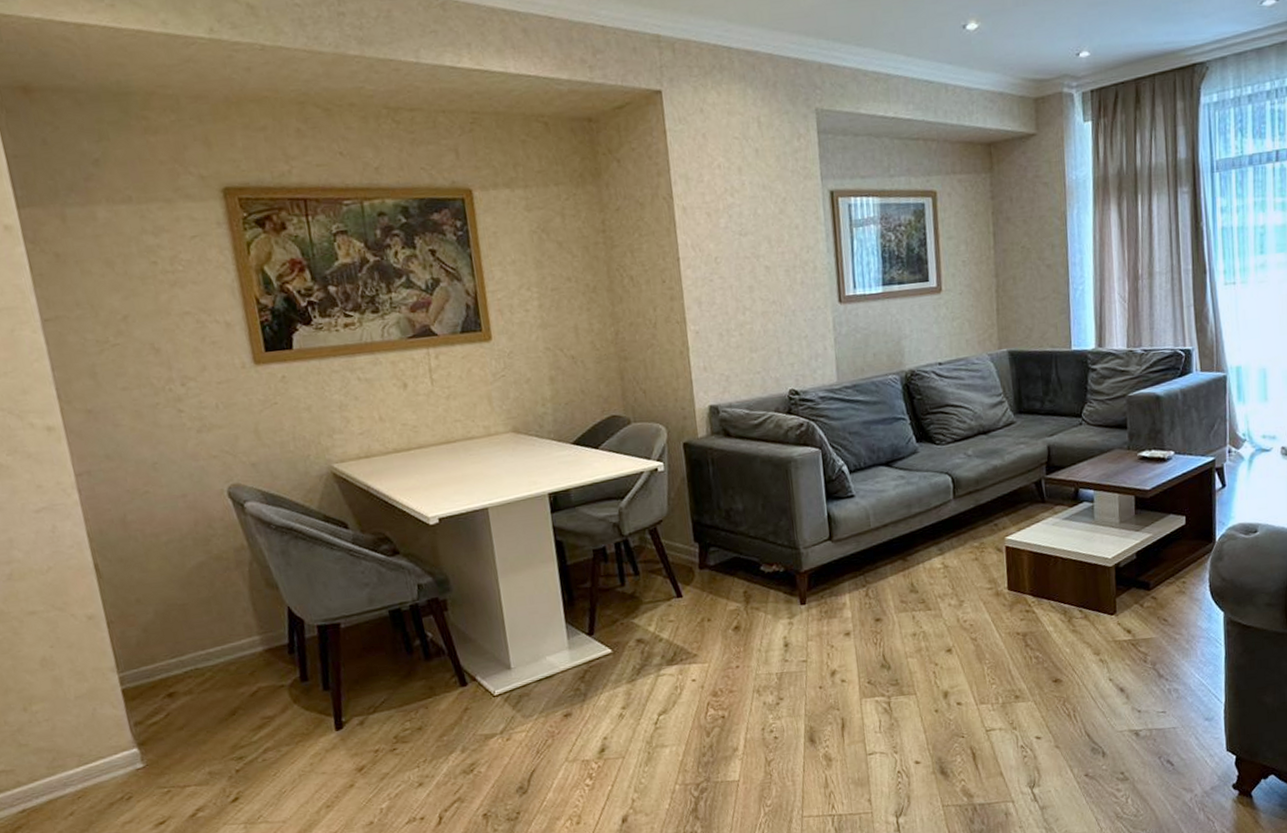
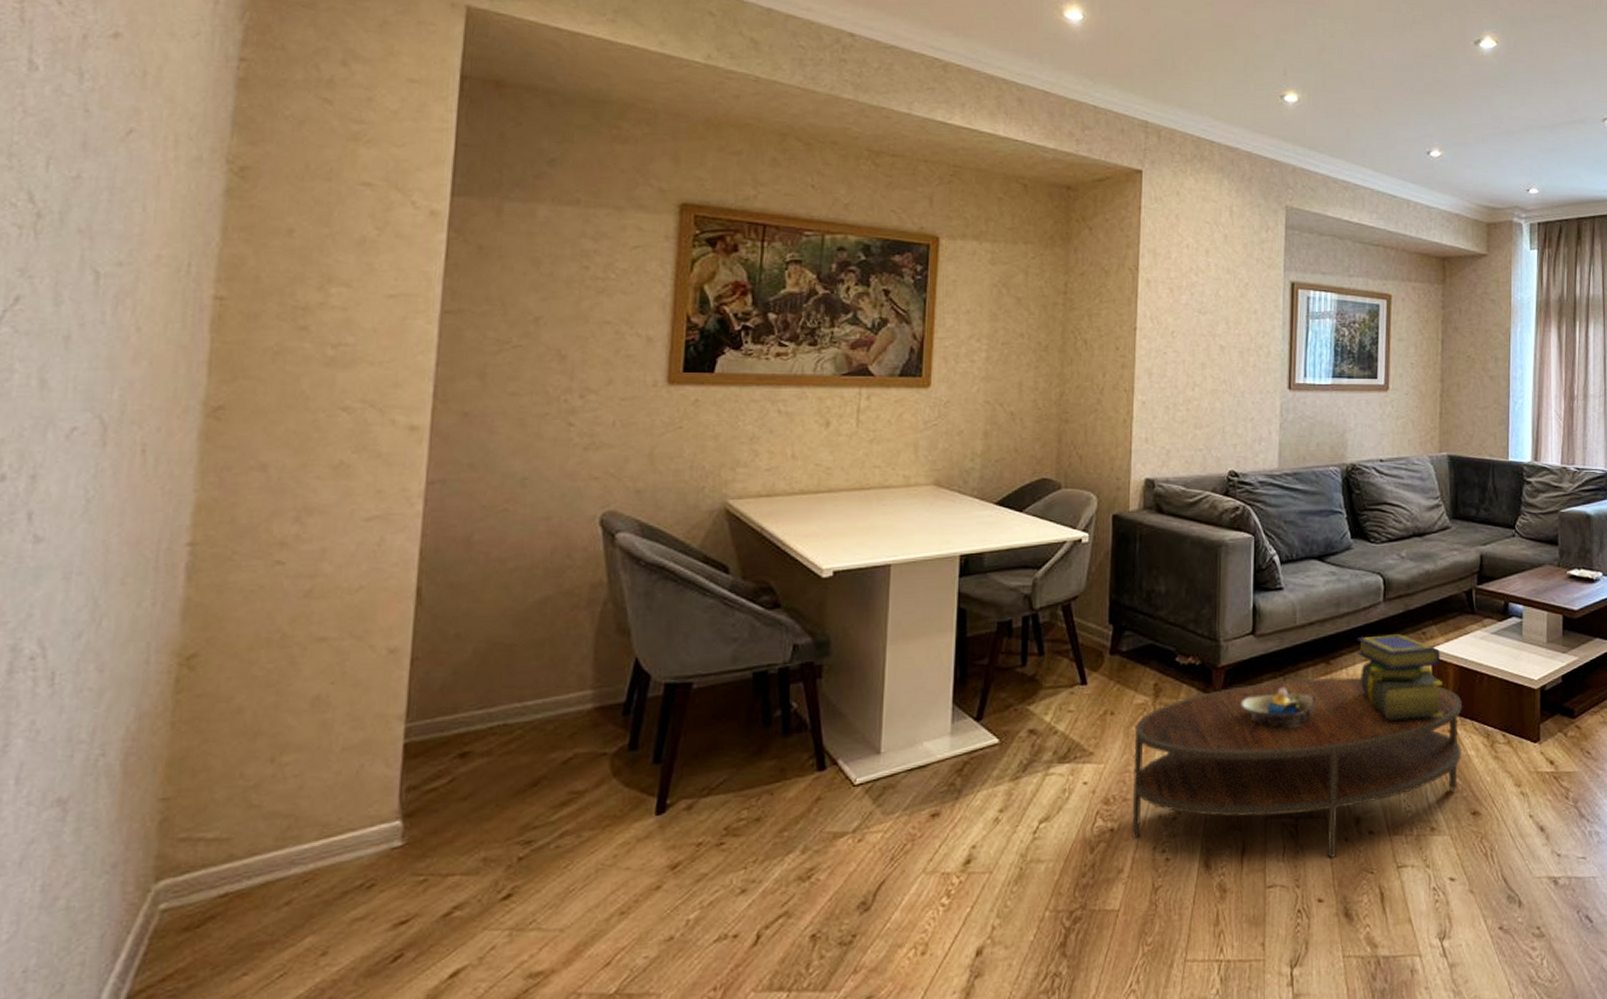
coffee table: none [732,570,1040,727] -> present [1132,677,1463,858]
decorative bowl: none [826,584,897,621] -> present [1240,686,1317,729]
stack of books: none [930,527,1020,606] -> present [1357,634,1443,720]

